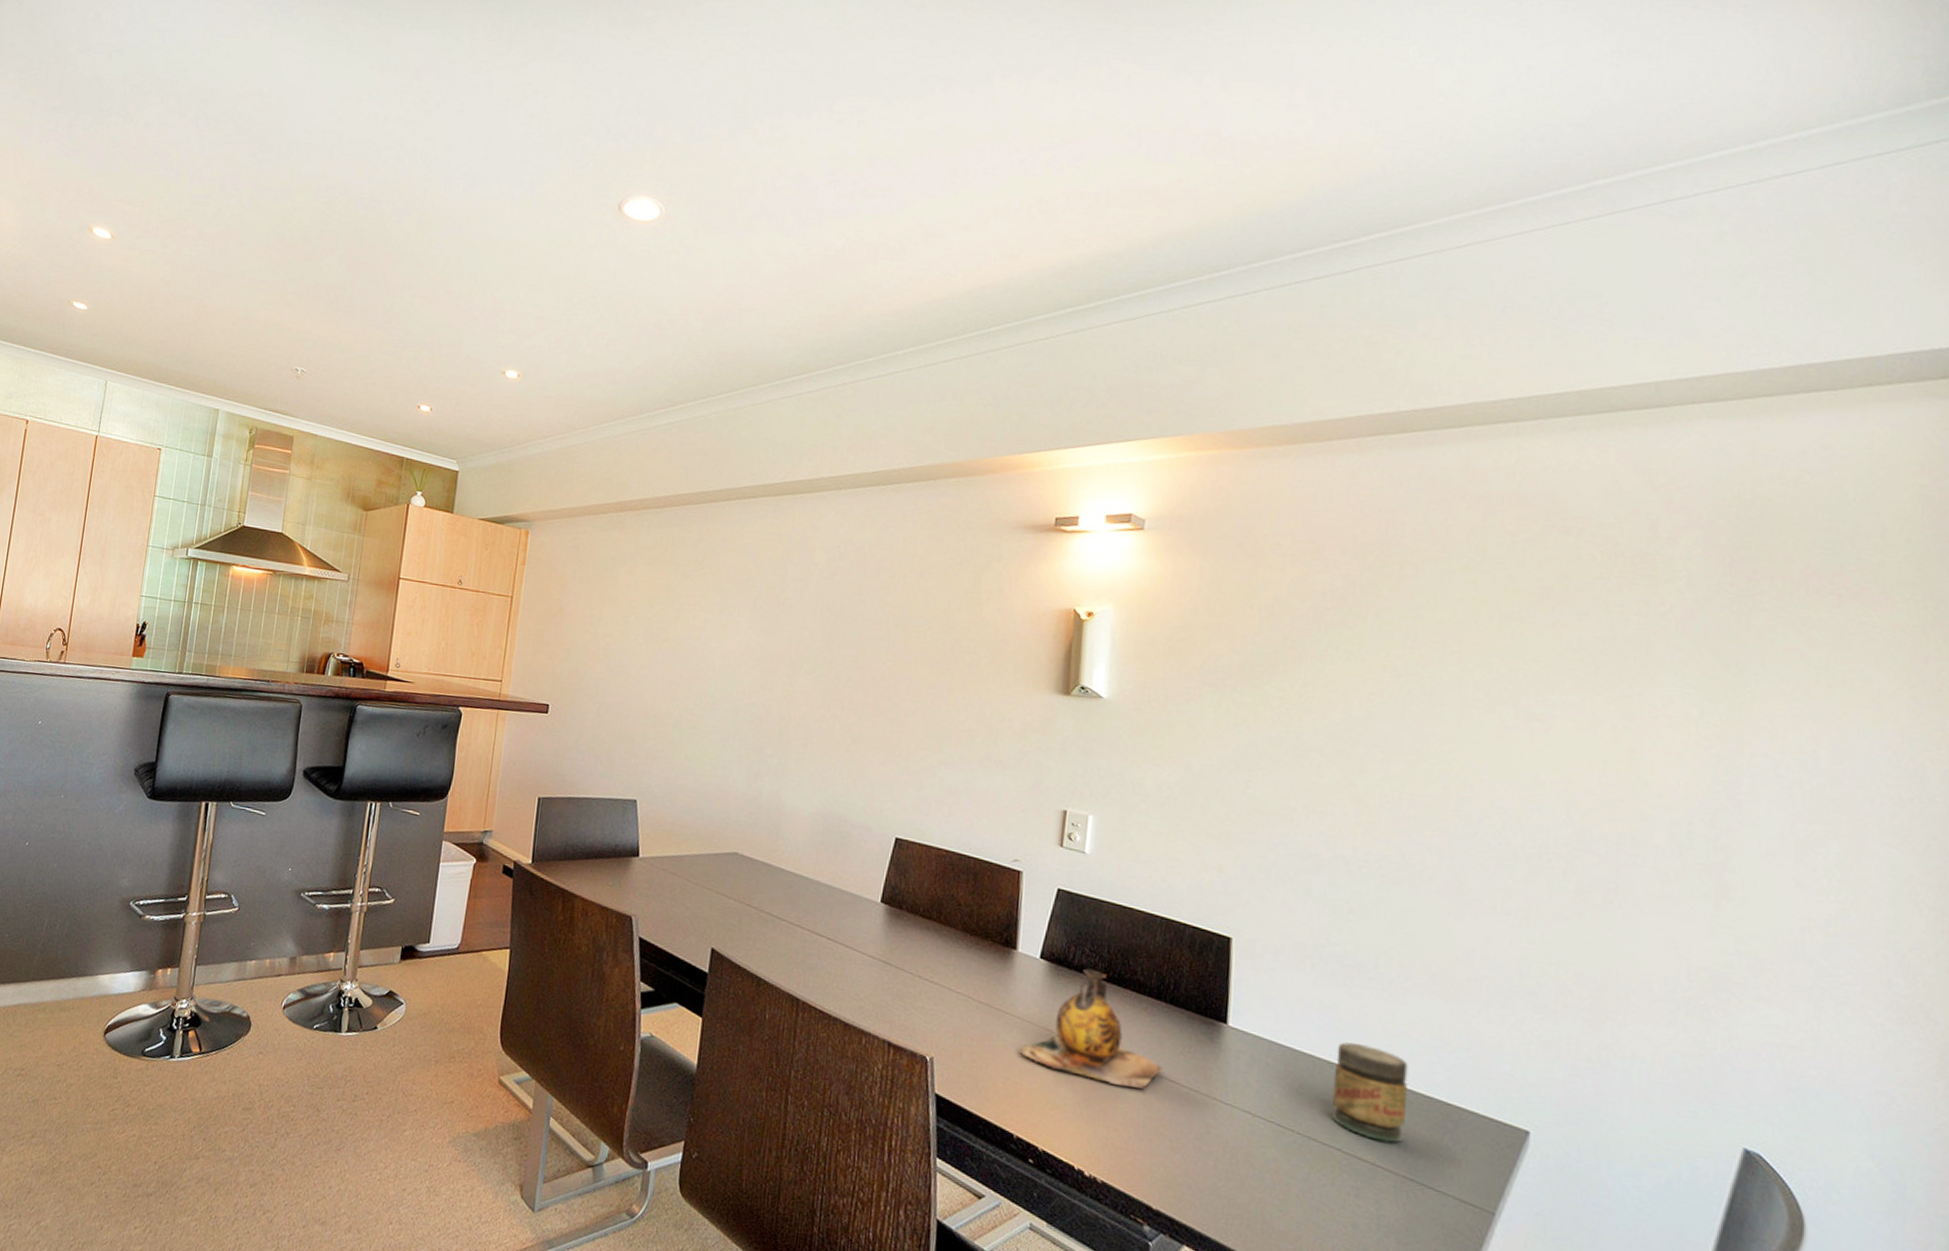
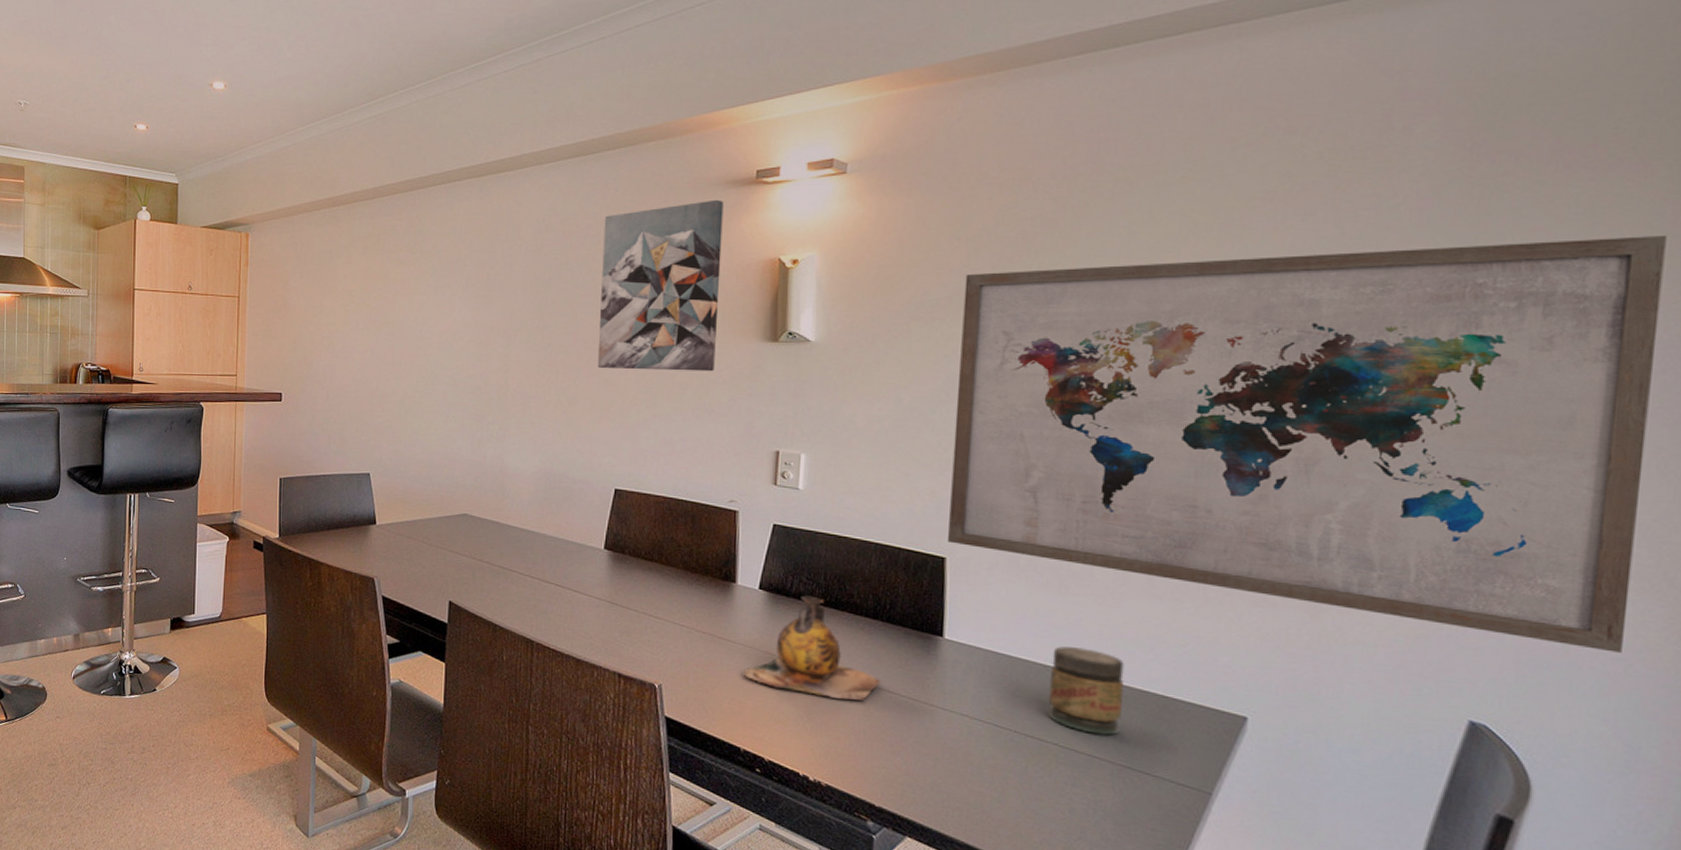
wall art: none [884,543,1022,721] -> present [597,199,724,372]
wall art: none [1234,642,1908,1085] -> present [948,234,1667,653]

